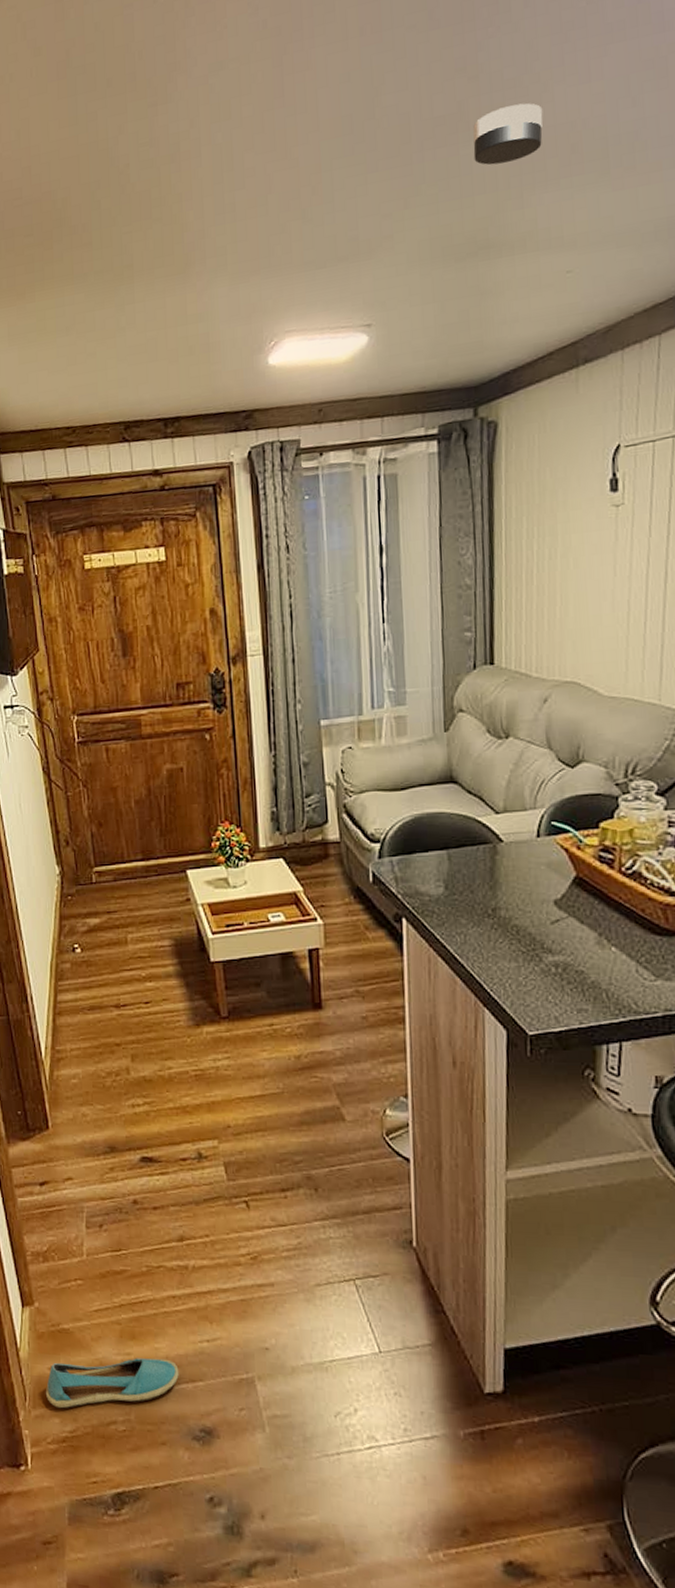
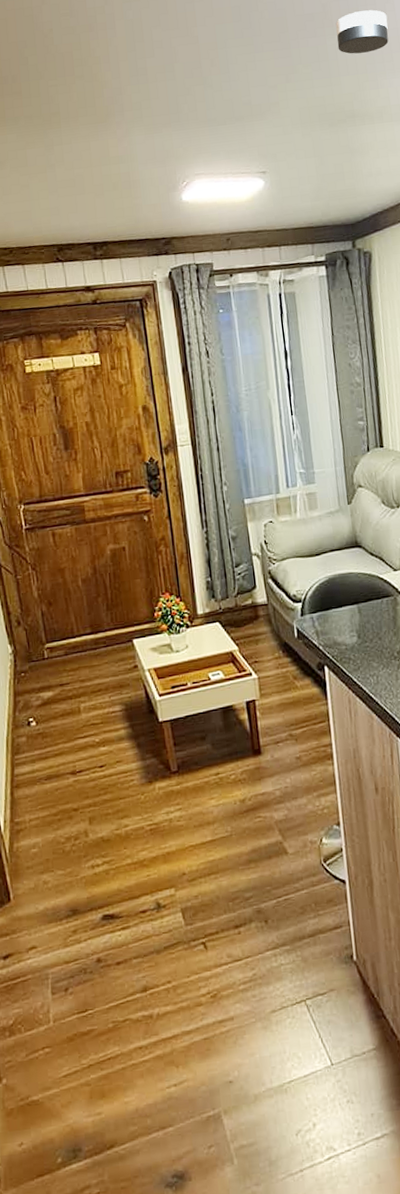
shoe: present [45,1358,179,1409] -> none [16,1111,149,1185]

